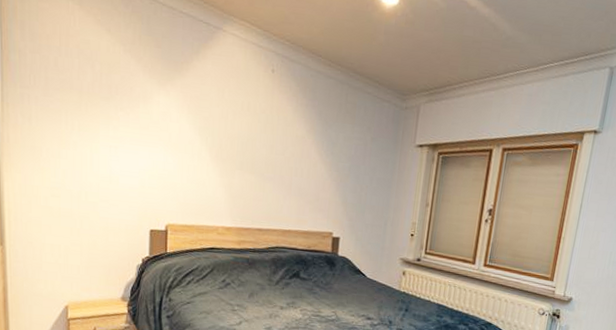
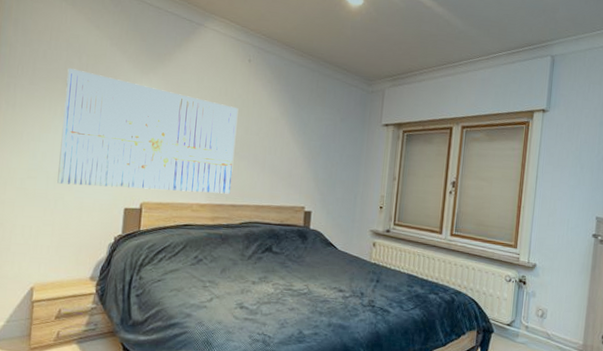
wall art: none [81,78,262,218] -> present [57,68,239,194]

